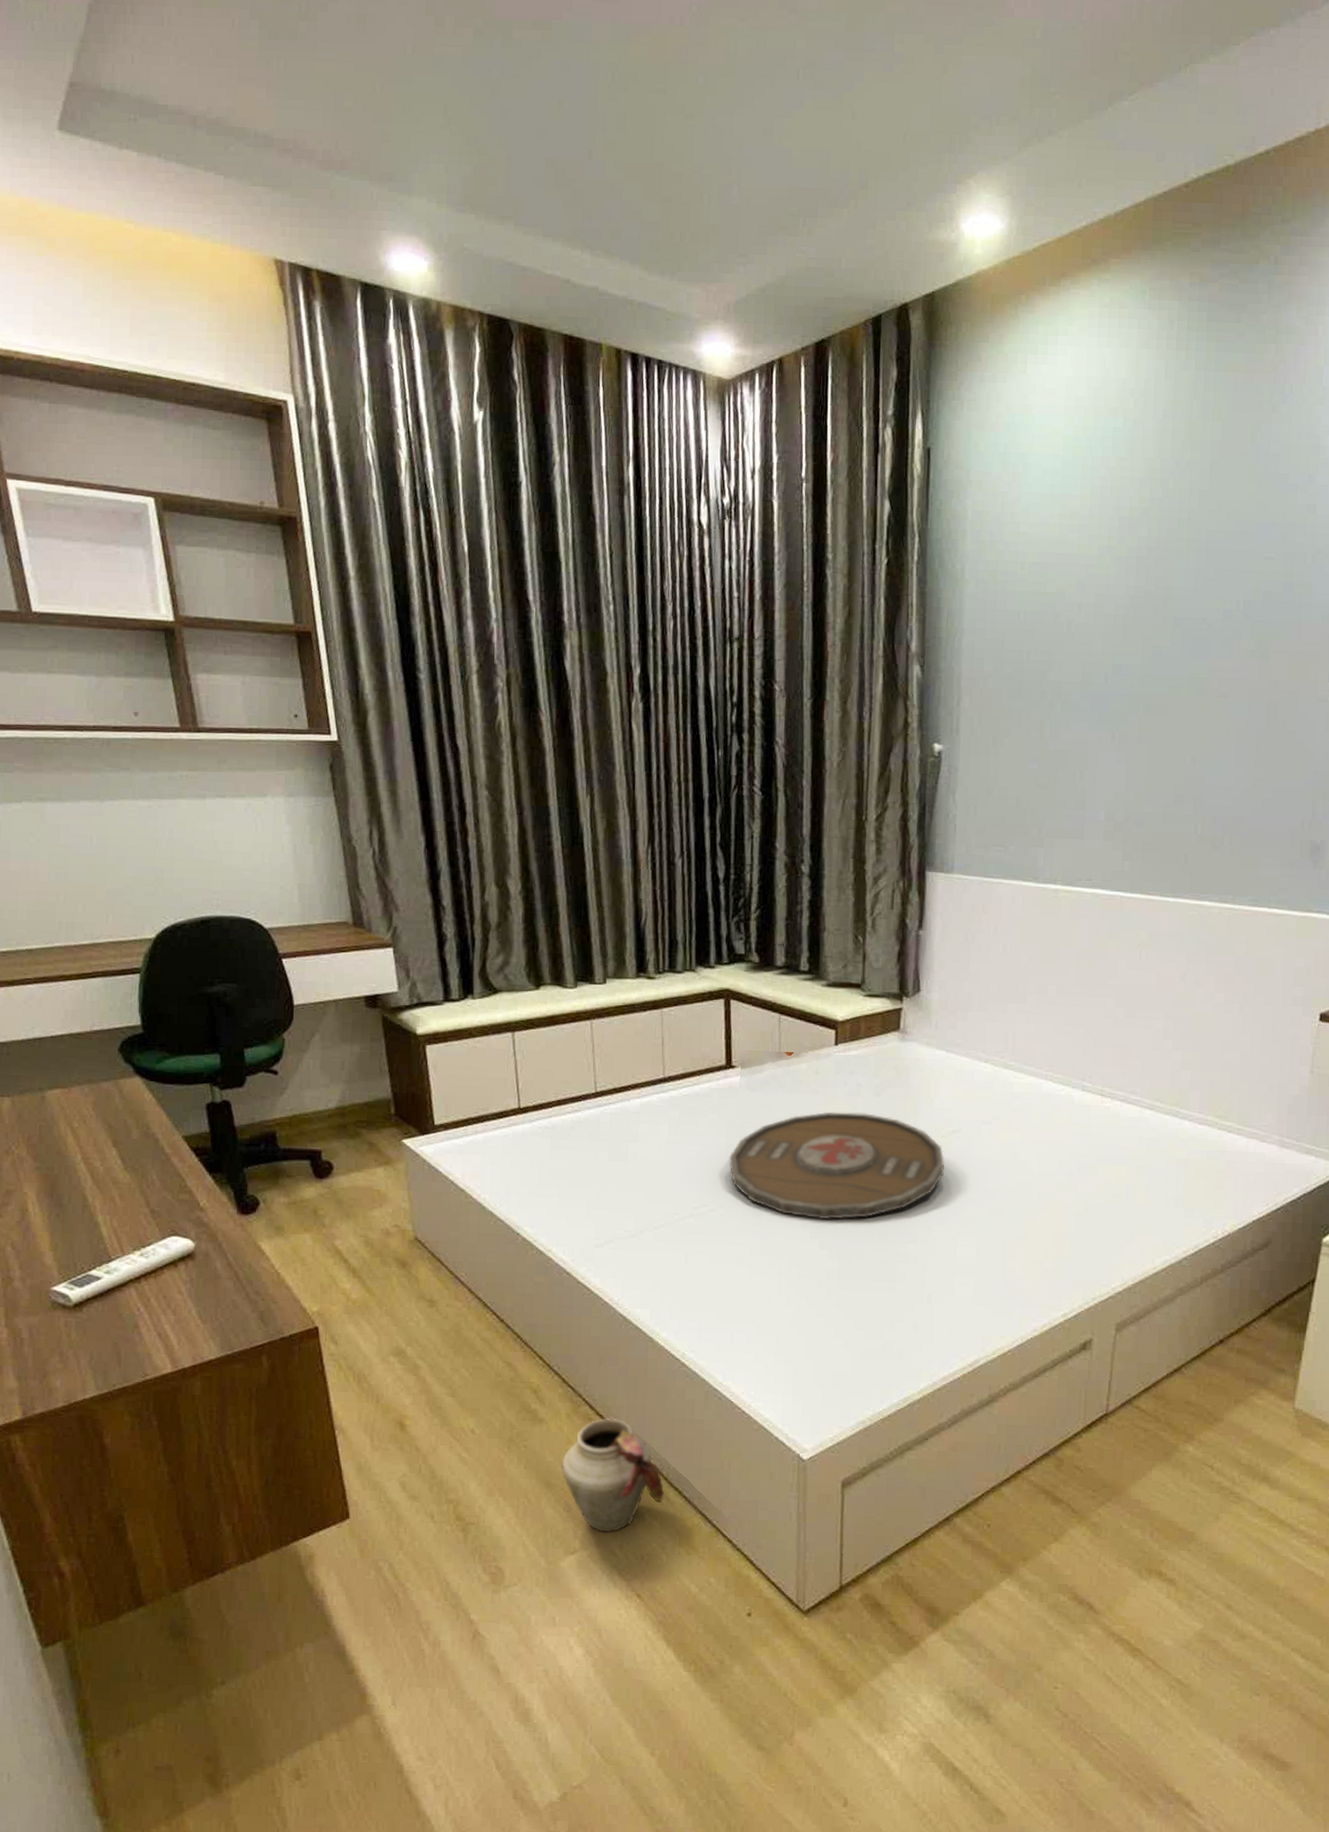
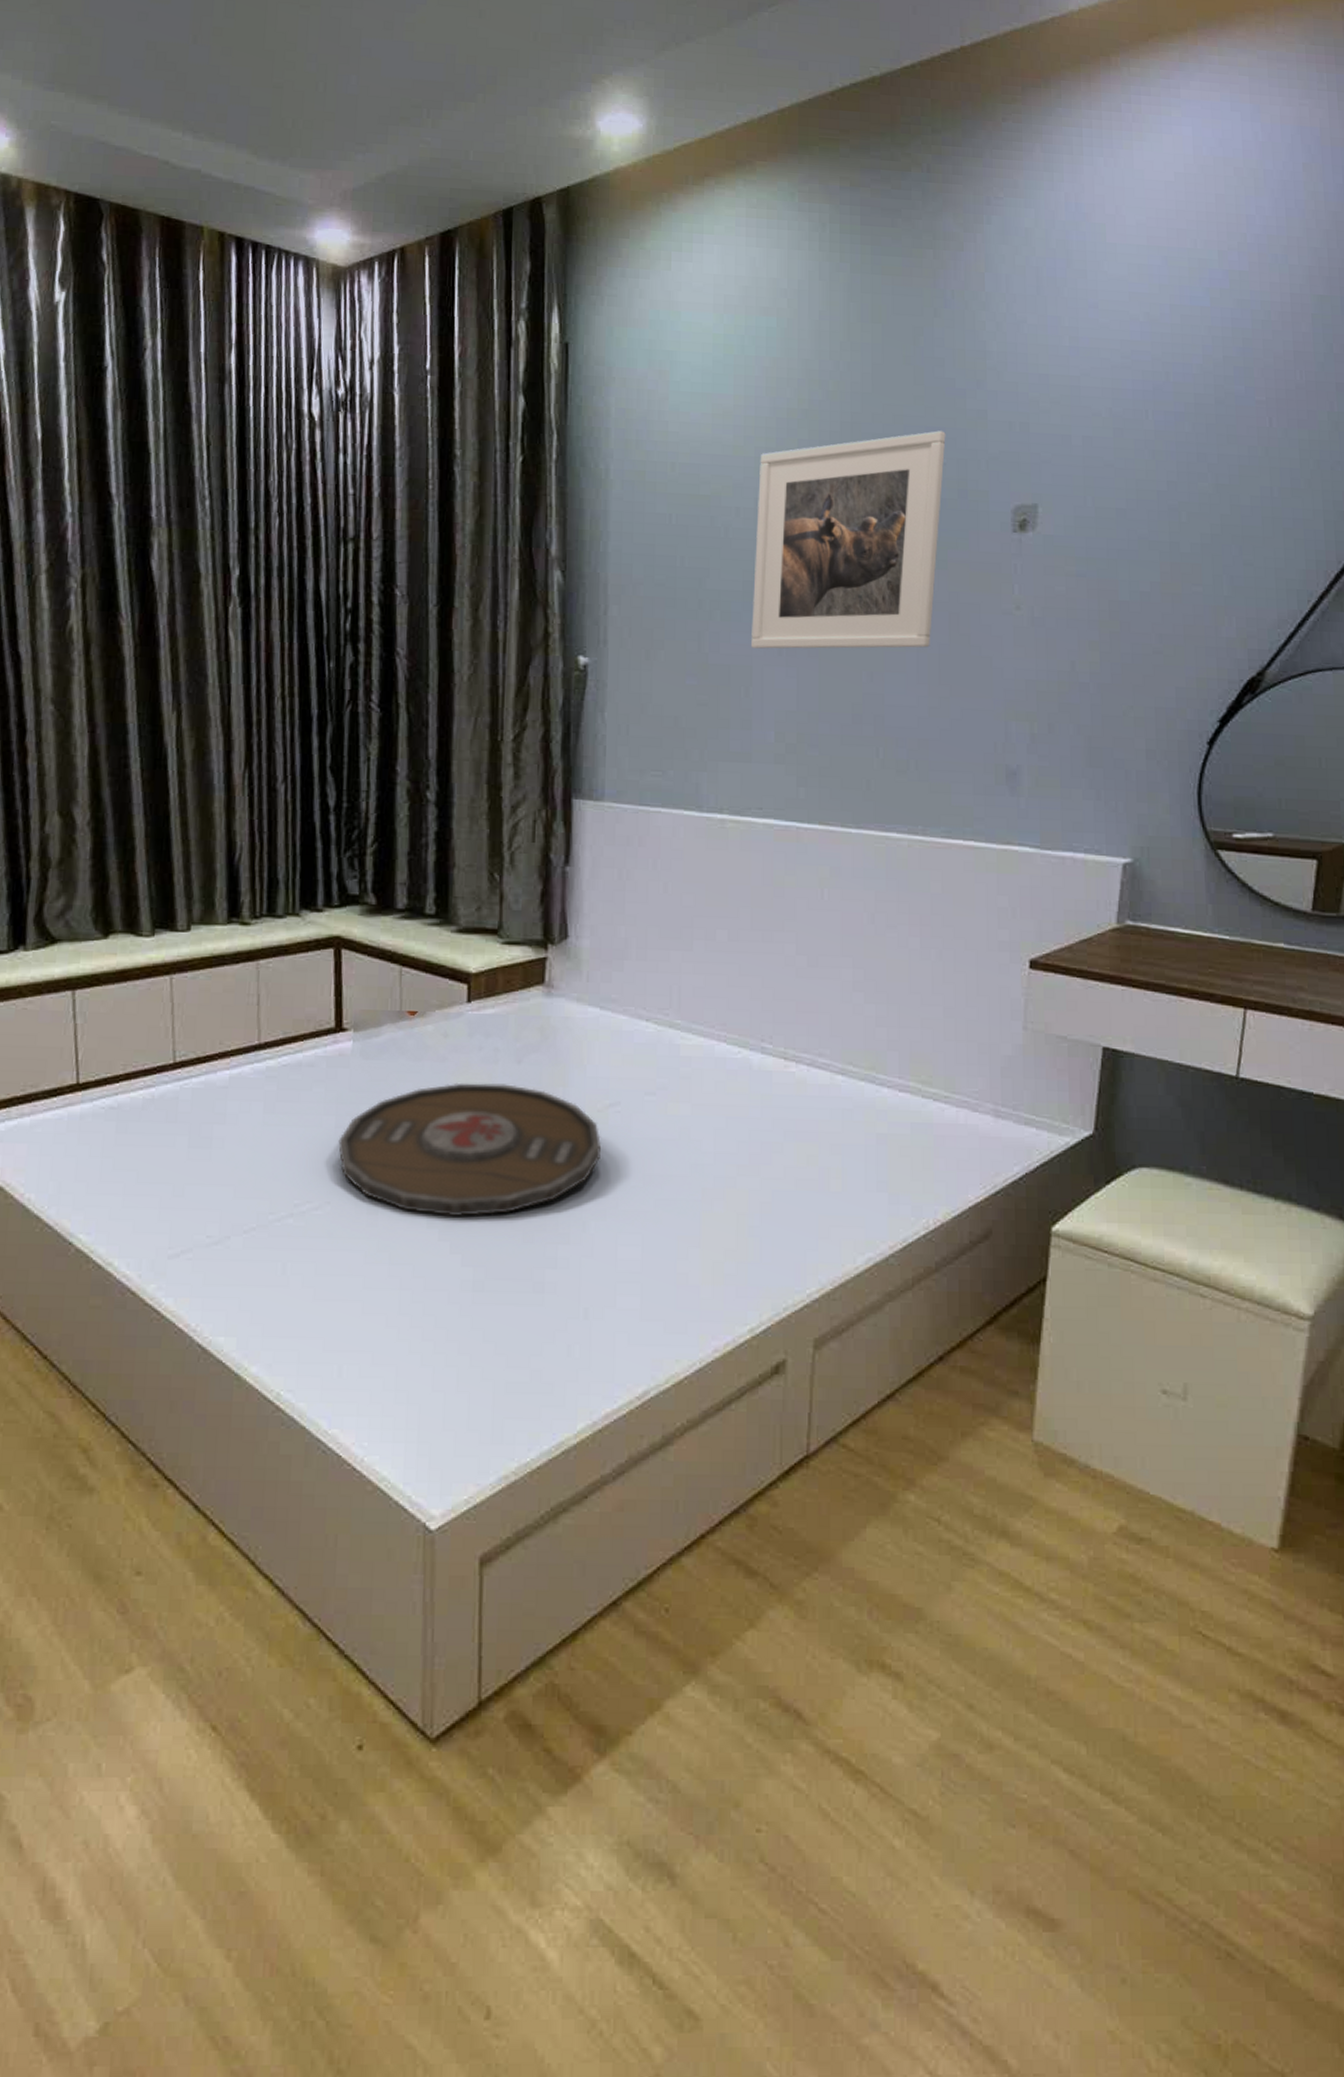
vase: present [561,1418,665,1533] -> none [116,1482,251,1641]
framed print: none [1087,526,1276,736] -> present [751,430,946,649]

